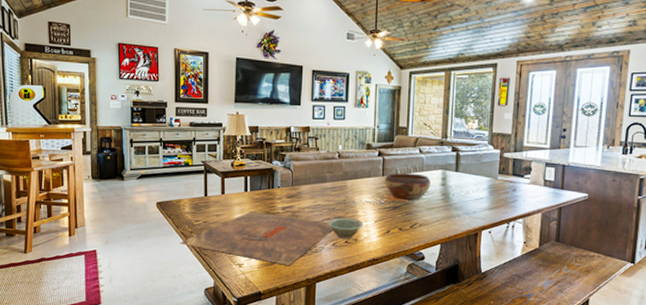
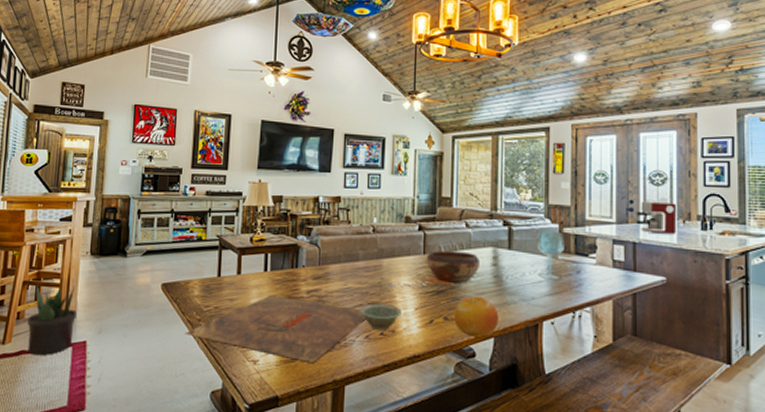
planter: none [43,204,85,262] -> present [27,285,77,356]
fruit: none [407,210,445,244] -> present [453,296,499,337]
wine glass: none [480,155,504,197] -> present [537,230,565,280]
coffee maker: none [566,126,604,159] -> present [635,197,677,235]

